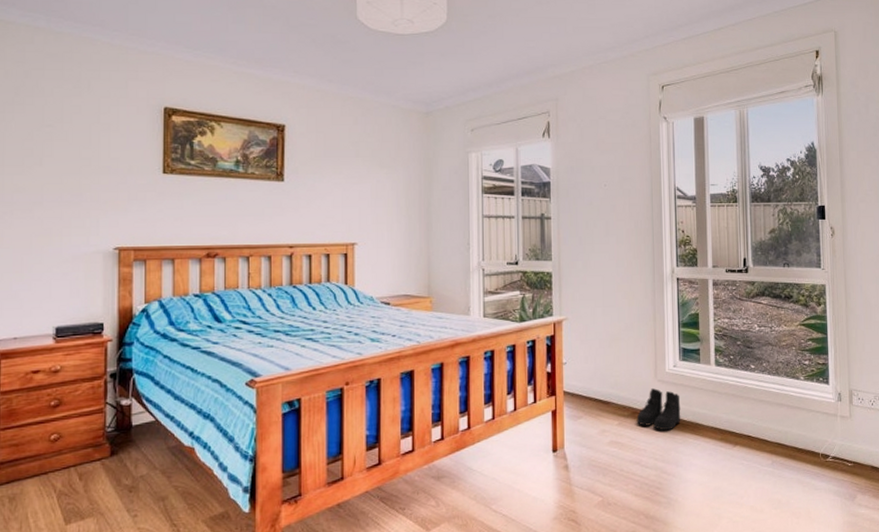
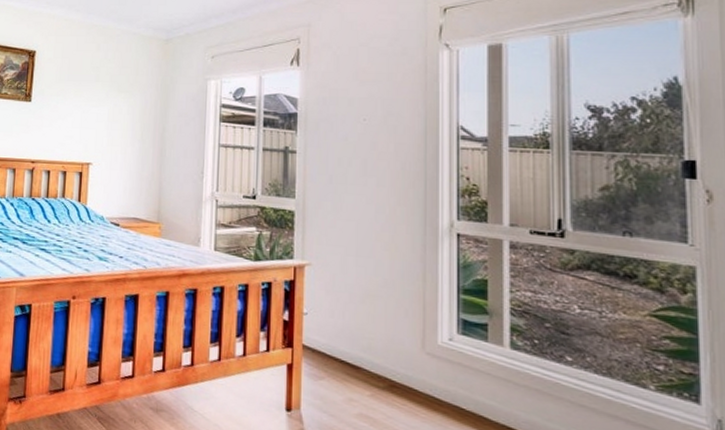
boots: present [636,388,681,431] -> none [395,361,458,418]

